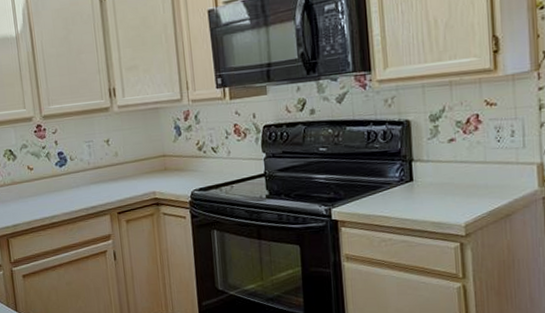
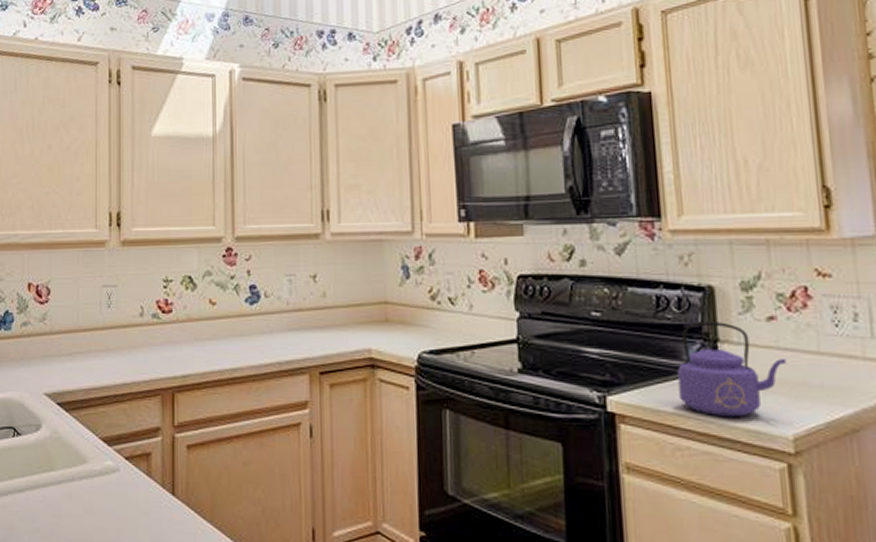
kettle: none [383,146,462,216] -> present [677,322,787,418]

